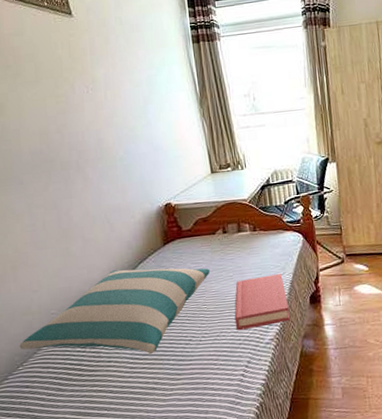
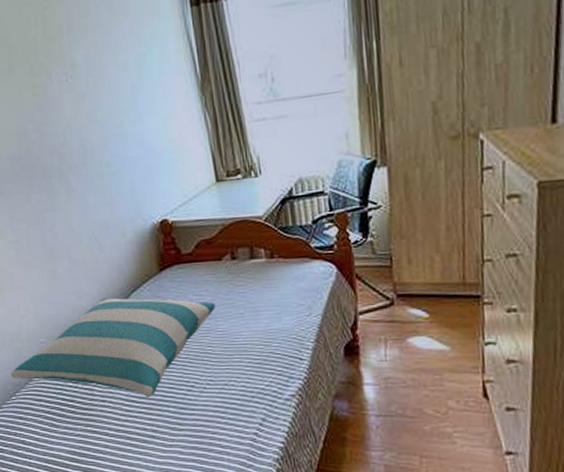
hardback book: present [234,274,291,331] -> none [246,315,318,381]

